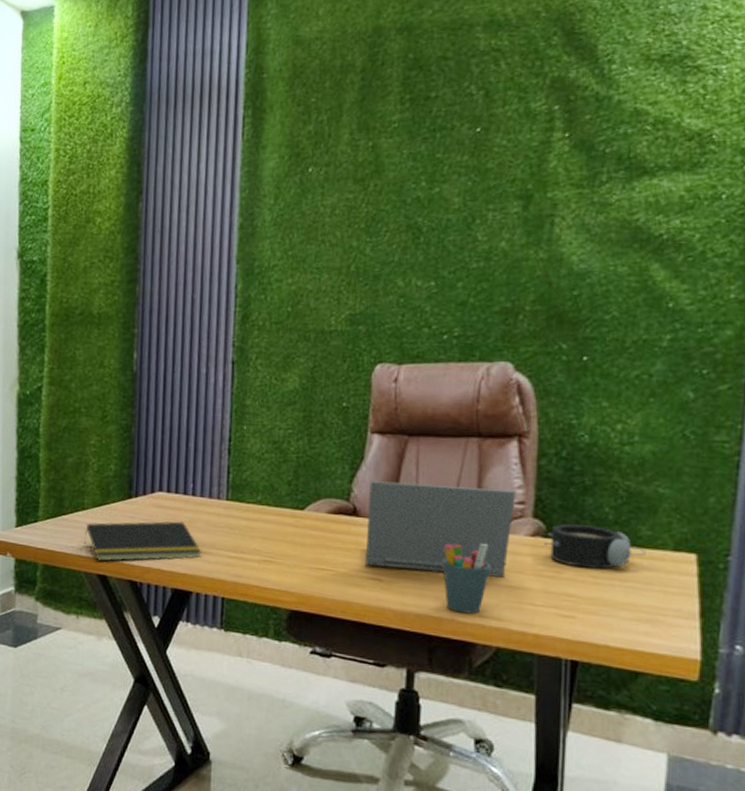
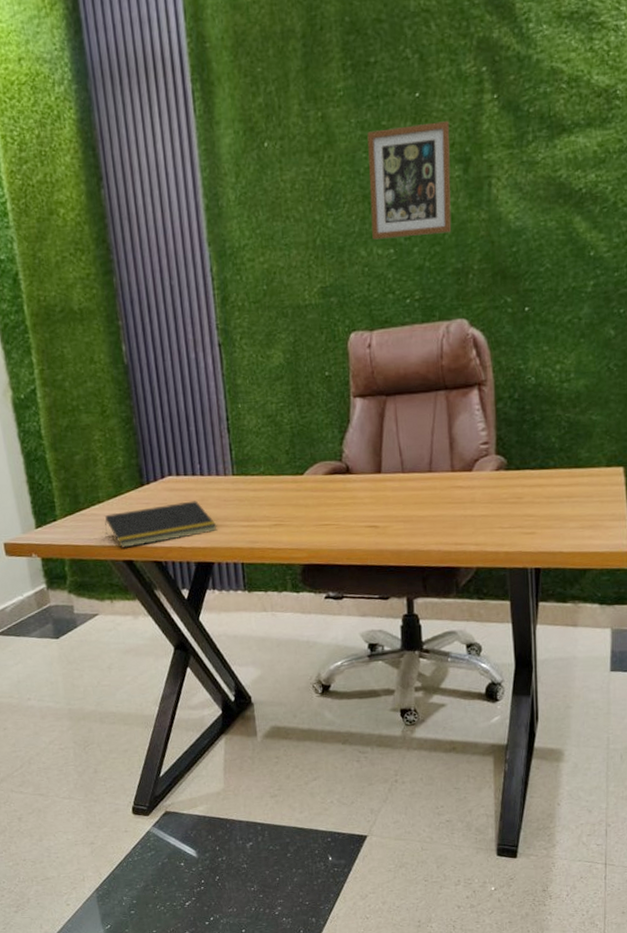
laptop computer: present [366,481,516,578] -> none [358,433,481,516]
picture frame: none [412,157,512,271] -> present [367,121,452,240]
pen holder: present [443,543,491,614] -> none [426,482,466,544]
alarm clock: present [544,524,646,569] -> none [507,455,586,491]

